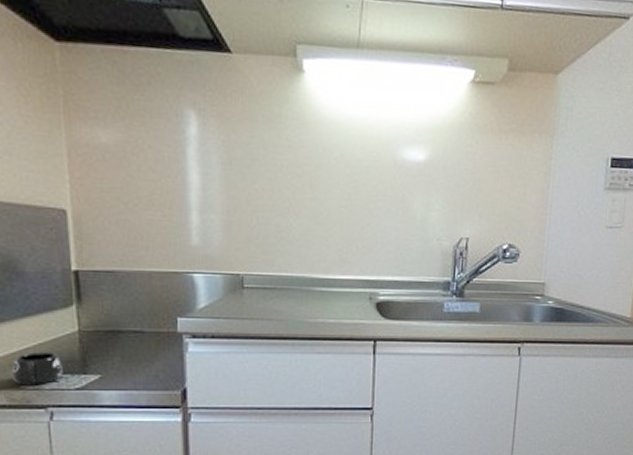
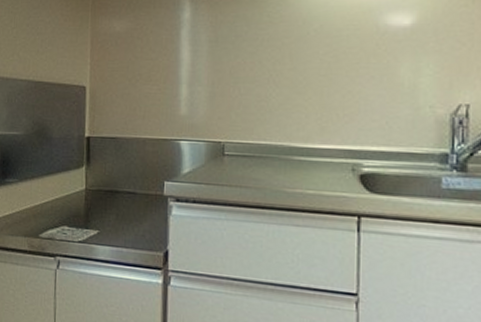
mug: present [11,352,63,384] -> none [34,206,71,235]

